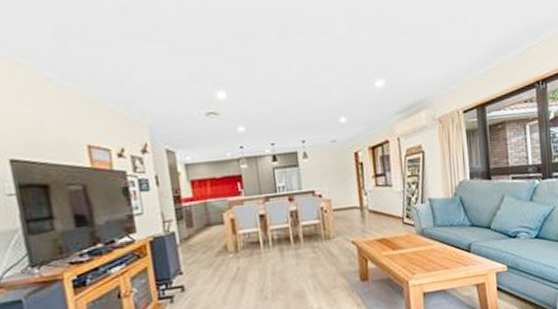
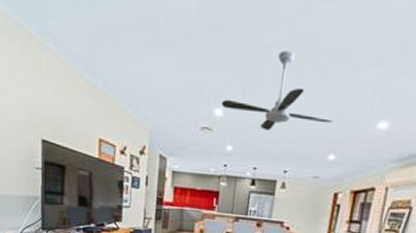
ceiling fan: none [223,27,335,105] -> present [222,50,333,130]

